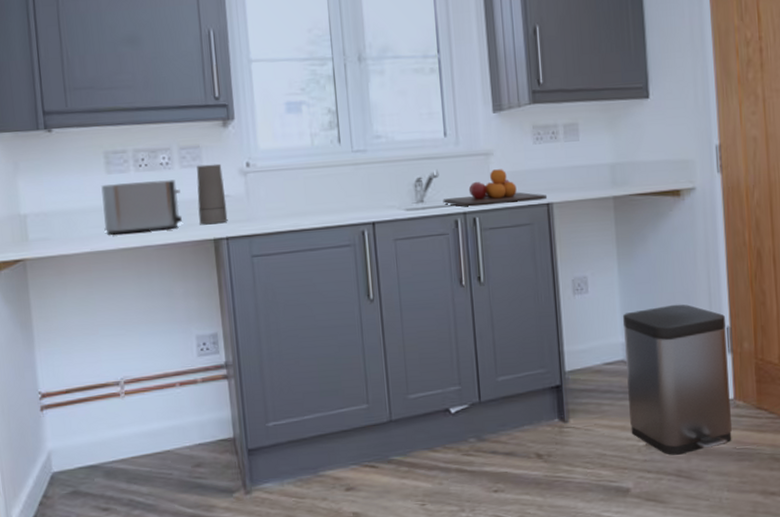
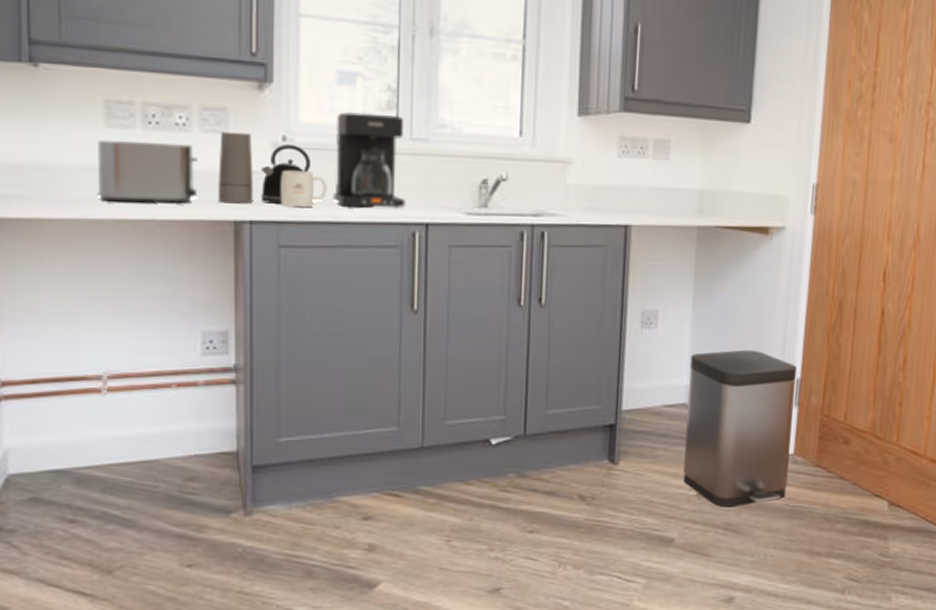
kettle: none [230,168,272,221] -> present [260,143,312,204]
mug: none [248,189,287,223] -> present [280,170,327,208]
coffee maker: none [289,133,354,216] -> present [333,112,406,209]
chopping board: present [443,169,548,207] -> none [509,180,627,221]

